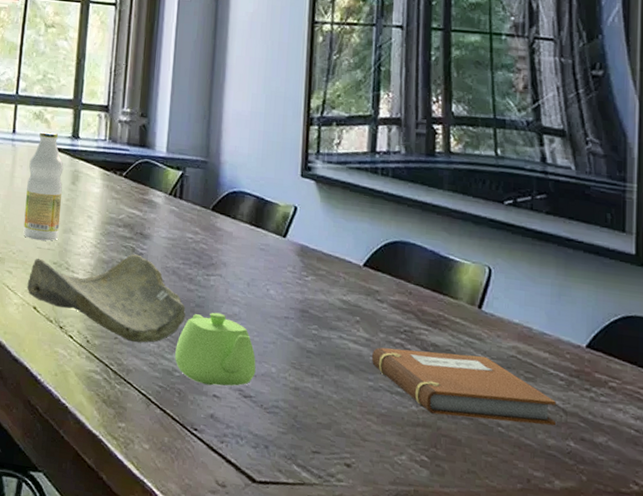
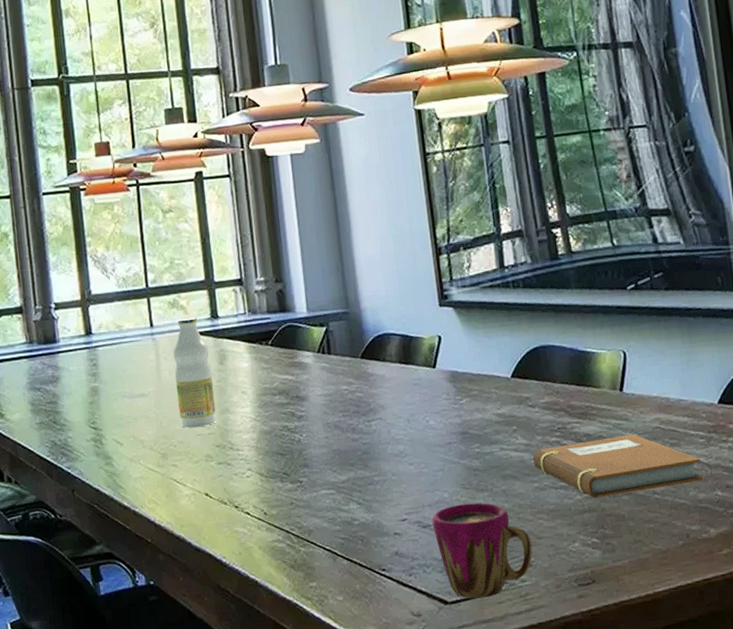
decorative bowl: present [27,254,186,343] -> none [194,418,355,503]
teapot: present [175,312,256,386] -> none [351,454,430,526]
cup: none [254,382,356,488] -> present [432,502,533,599]

